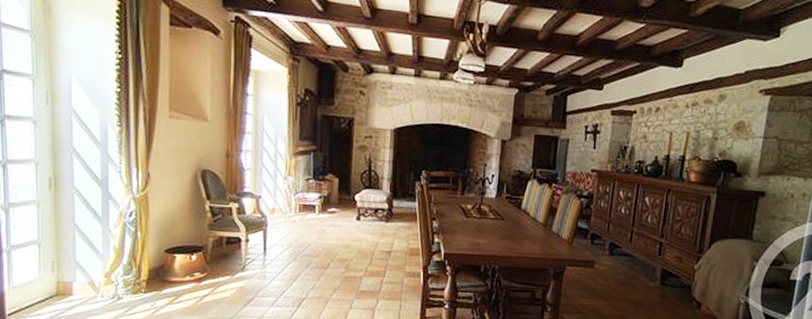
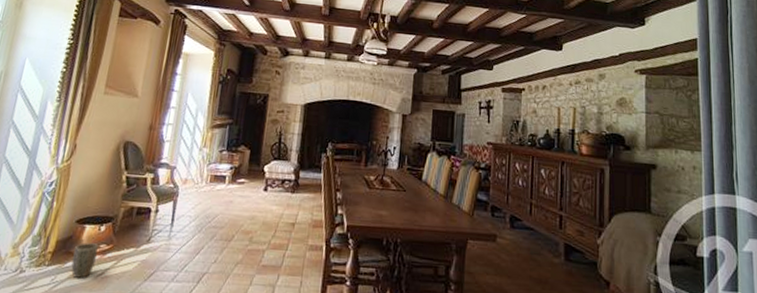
plant pot: none [169,271,192,304] -> present [71,243,98,278]

